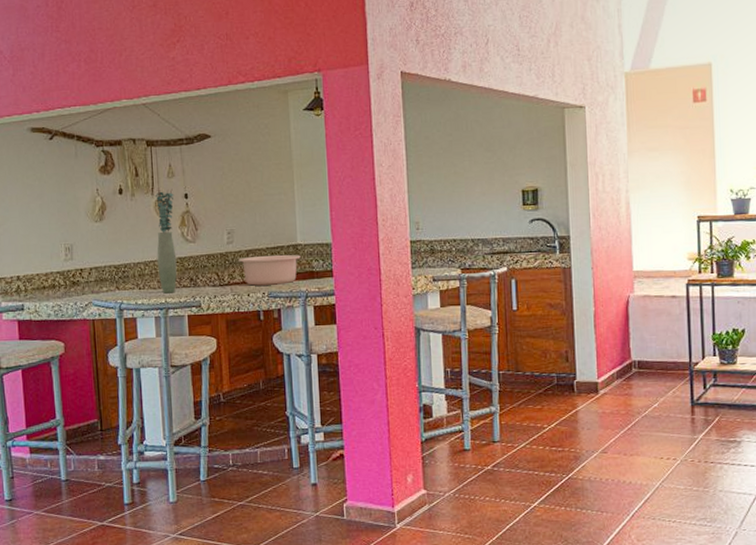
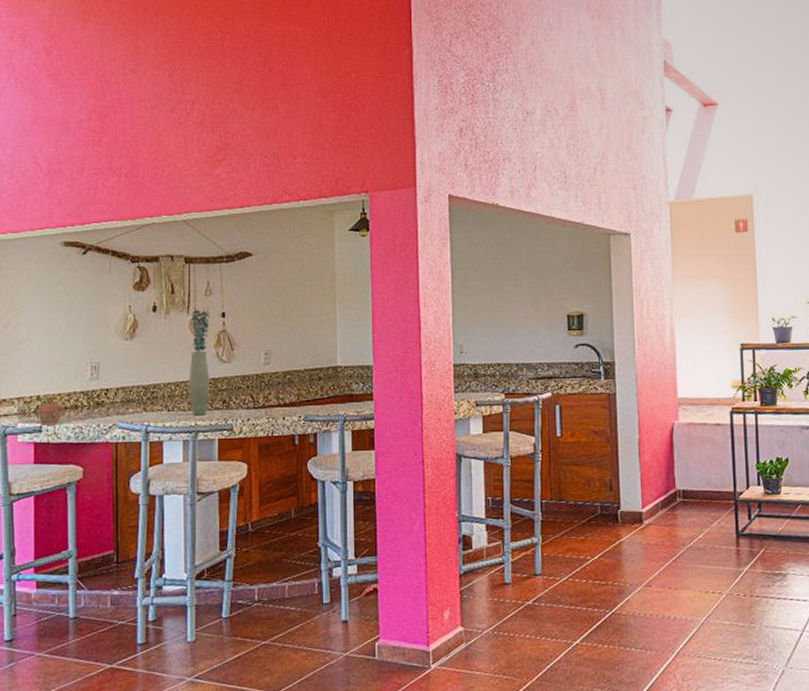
mug: none [19,282,44,304] -> present [39,402,65,425]
bowl: present [239,254,301,287] -> none [275,376,340,410]

